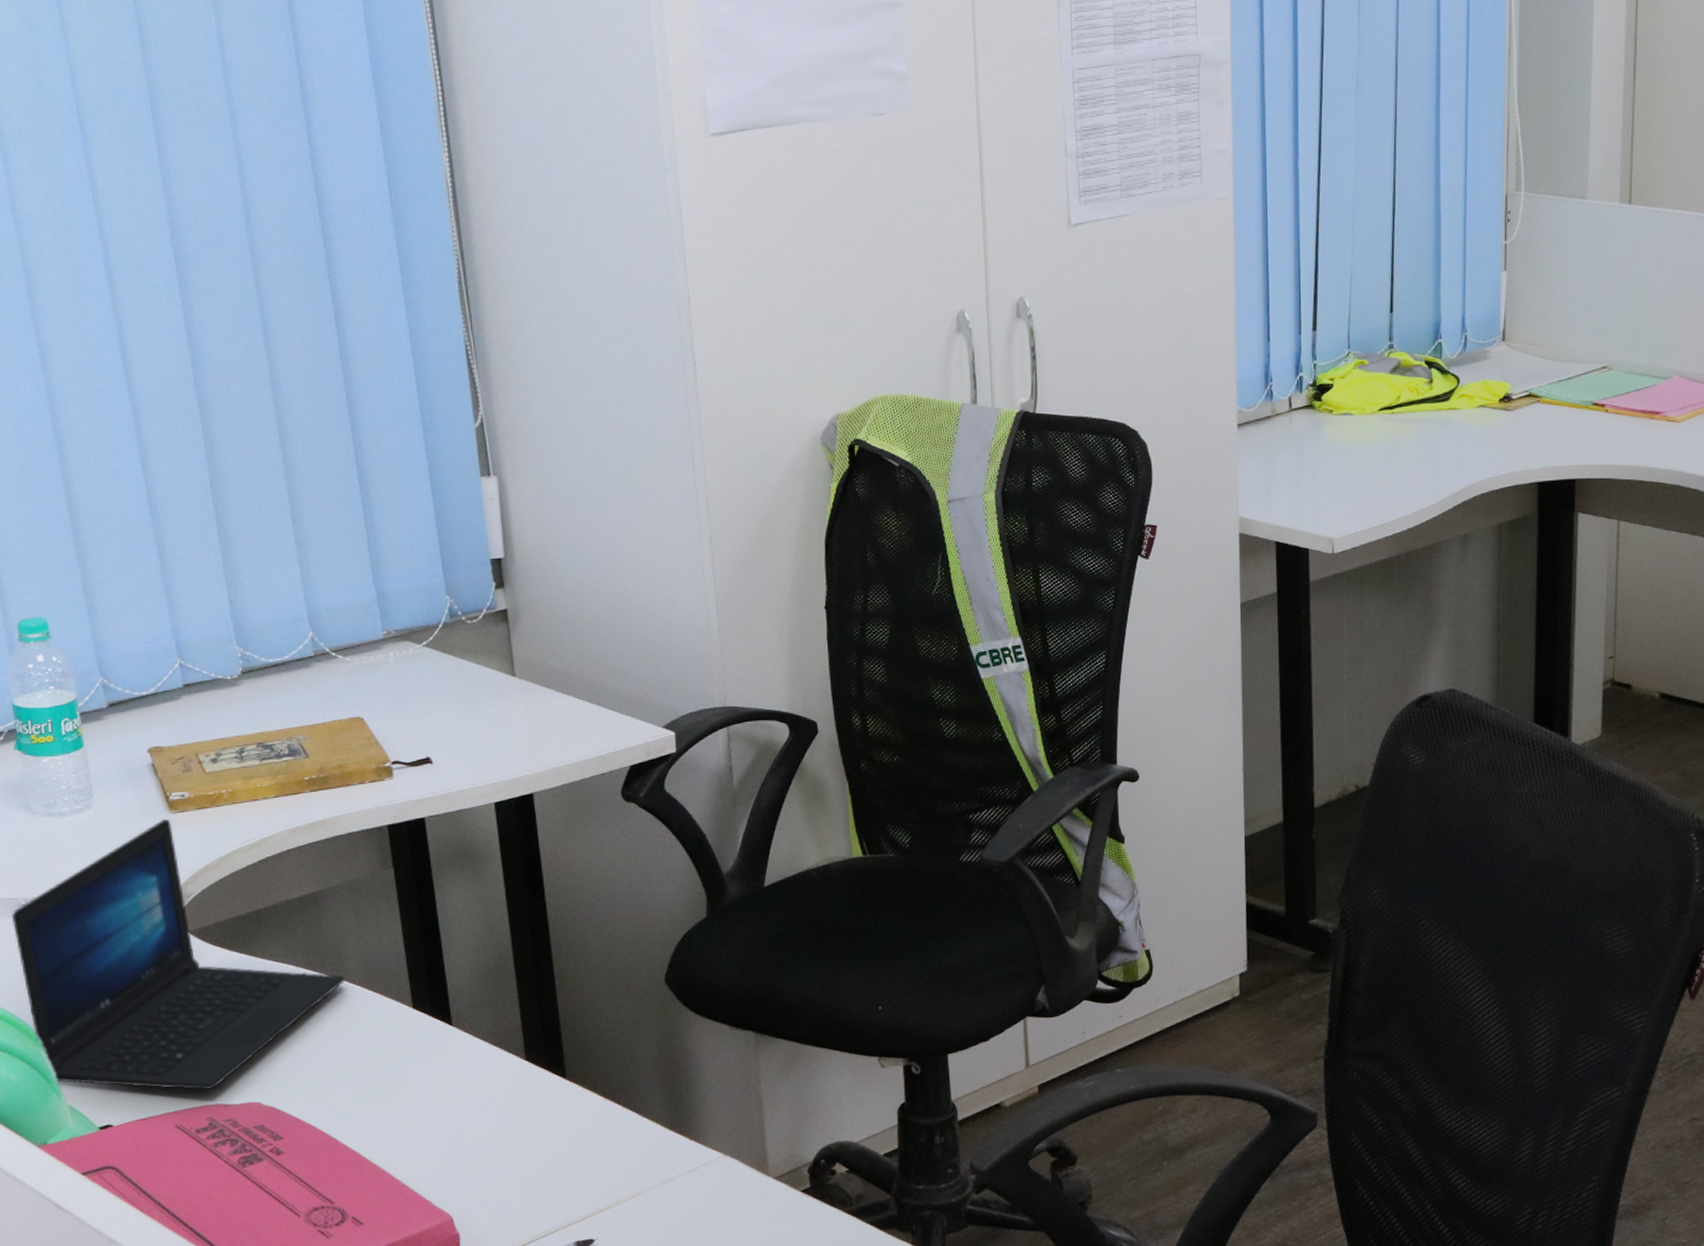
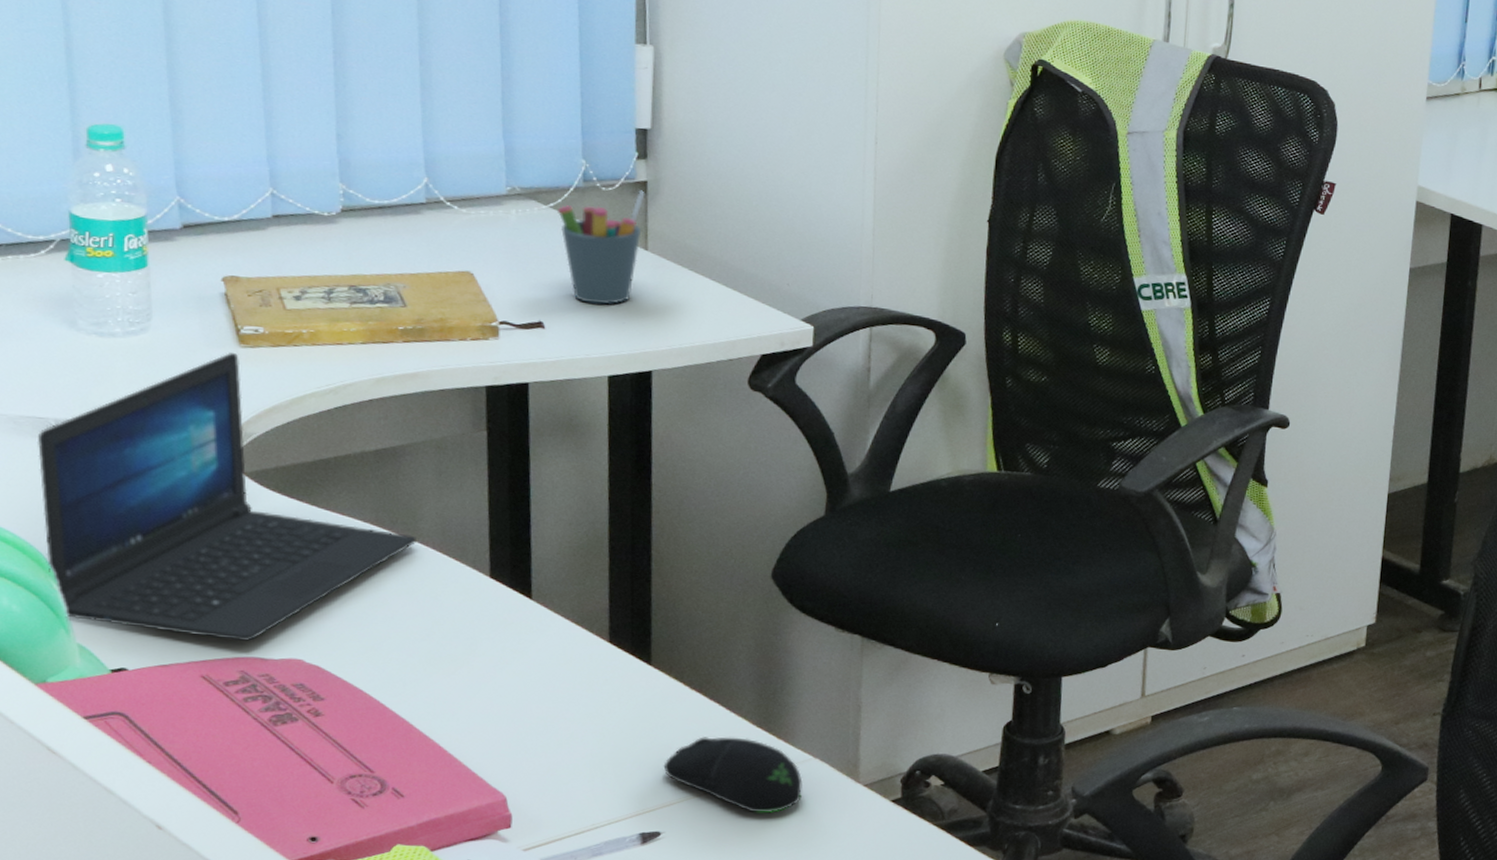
pen holder: none [431,618,508,734] -> present [558,190,645,305]
computer mouse: none [588,1141,718,1213] -> present [663,737,803,813]

